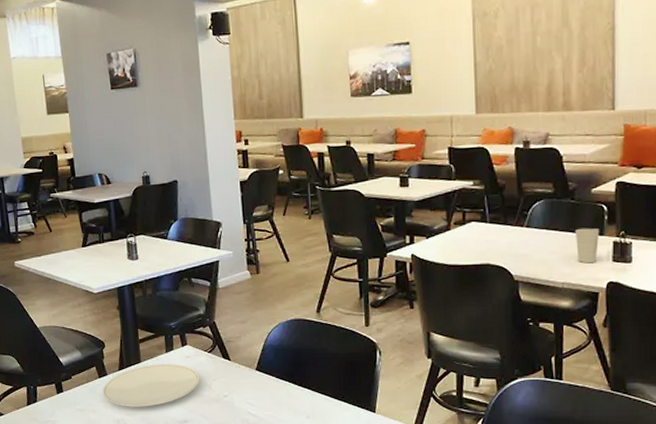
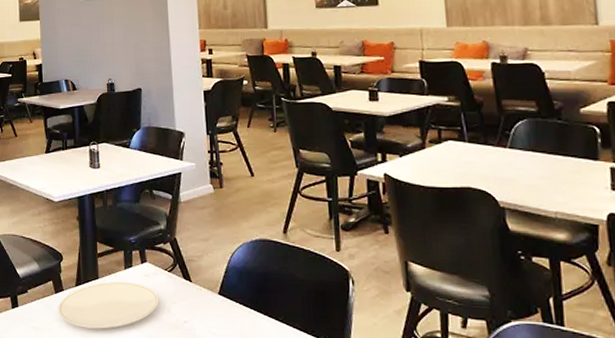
cup: present [576,228,600,264] -> none [566,151,594,191]

